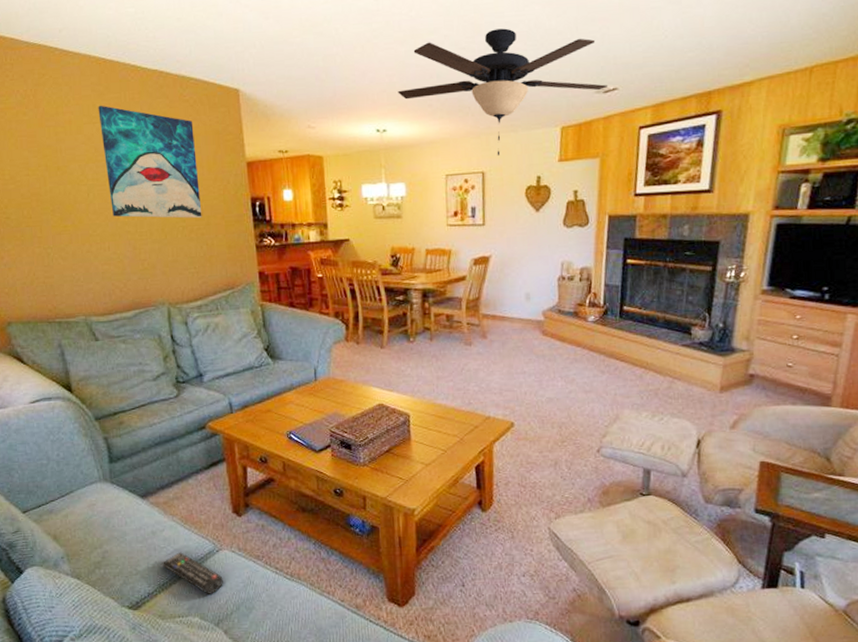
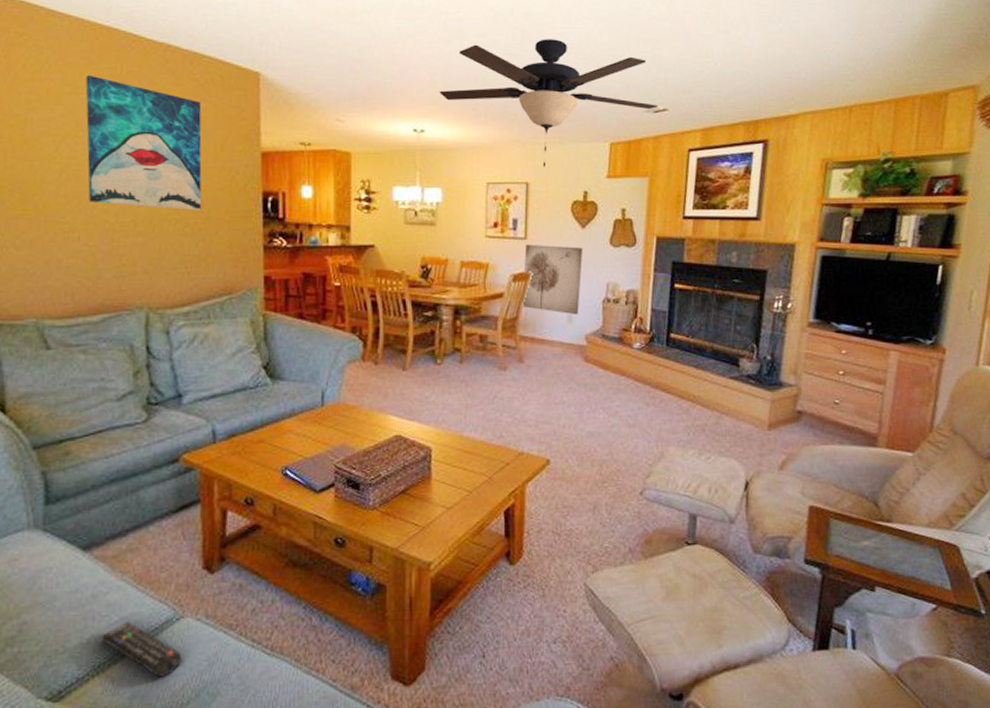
wall art: none [483,229,538,293] -> present [522,244,583,315]

